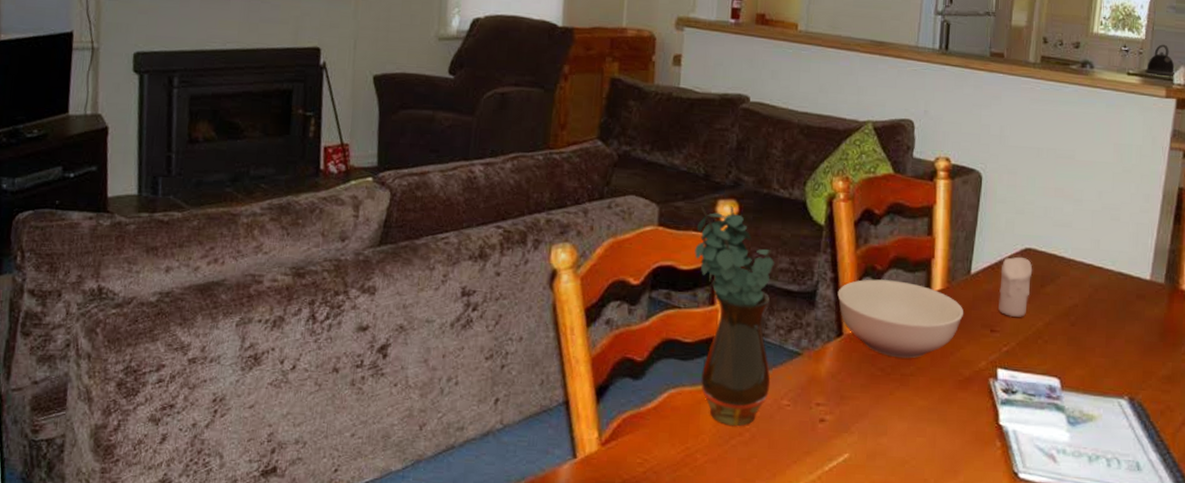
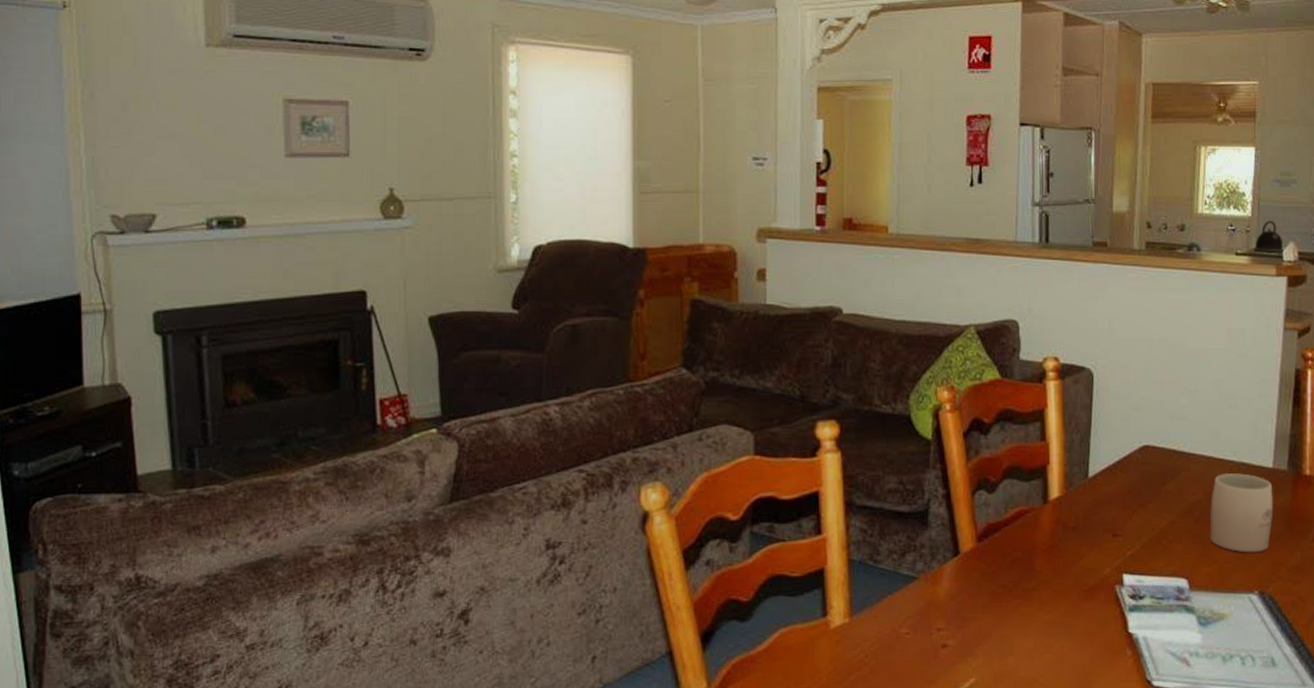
vase: present [695,205,774,427] -> none [796,427,887,662]
bowl: present [837,279,964,359] -> none [951,491,1085,573]
candle: present [998,256,1033,318] -> none [1119,455,1152,520]
mug: none [1084,280,1149,360] -> present [1209,472,1274,553]

